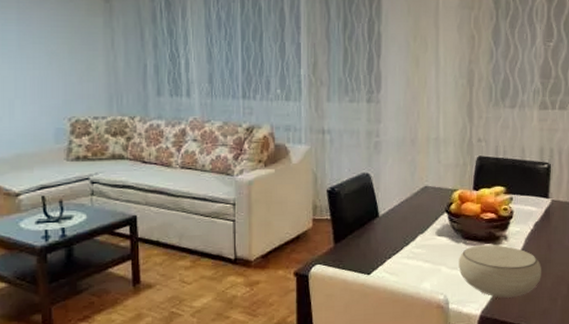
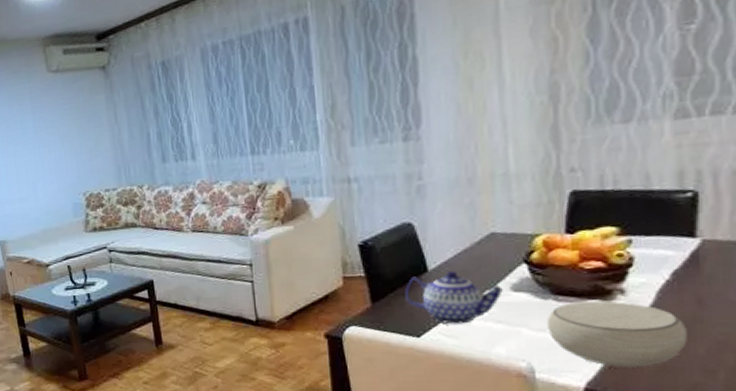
teapot: none [361,217,431,263] -> present [405,271,503,324]

